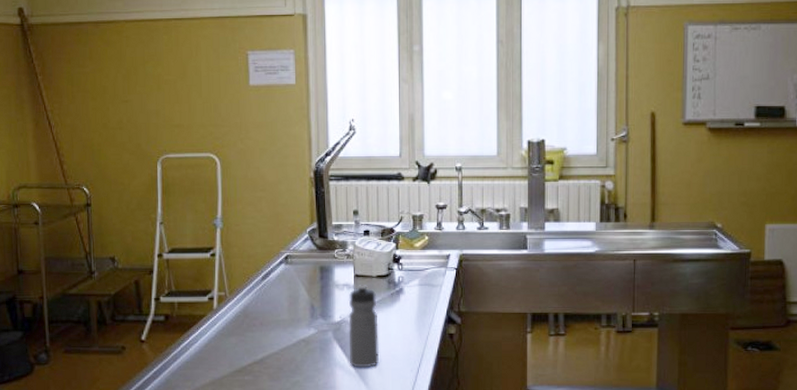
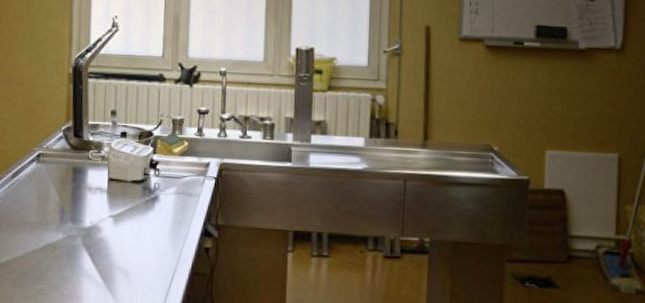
water bottle: present [348,285,379,368] -> none [98,189,131,279]

